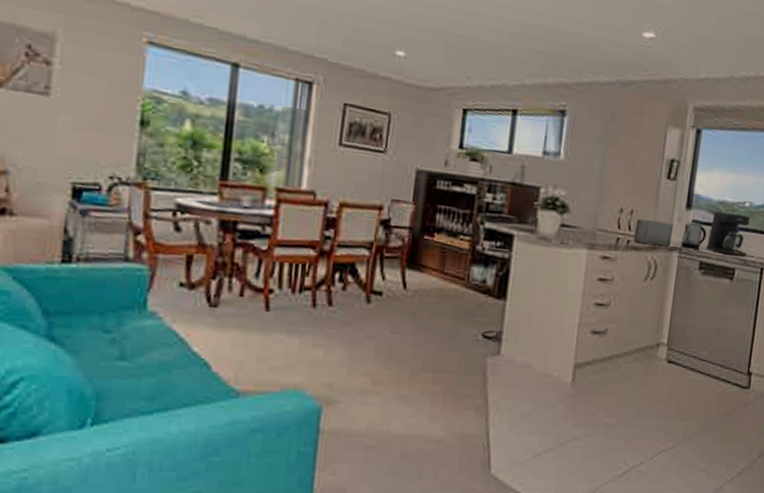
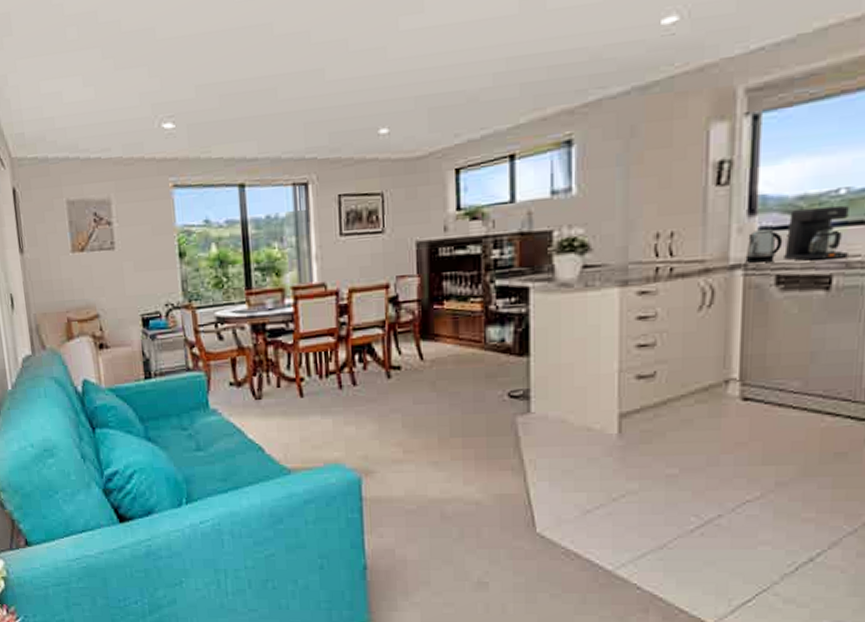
toaster: present [633,218,673,247] -> none [677,236,732,270]

